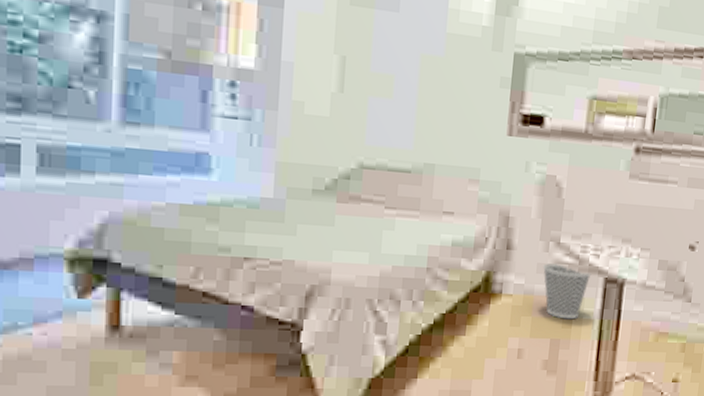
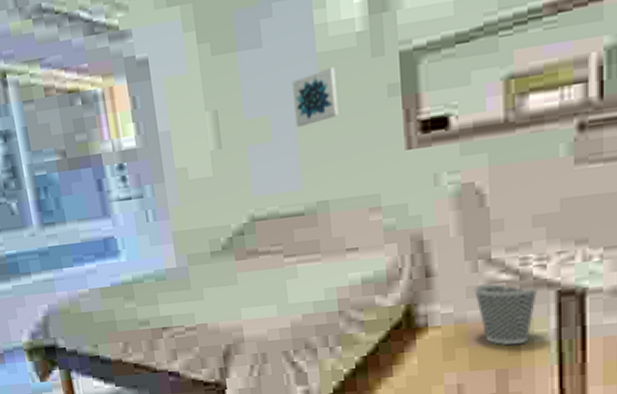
wall art: none [418,47,460,94] -> present [292,66,338,128]

